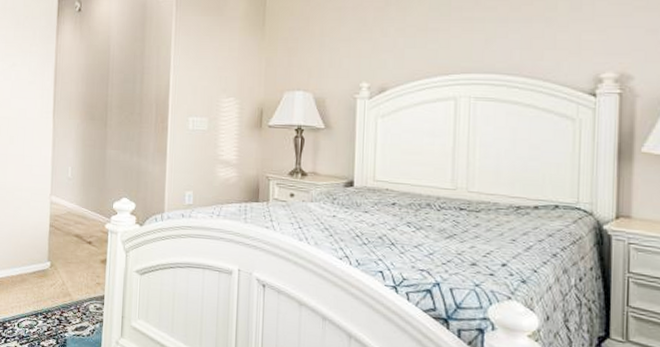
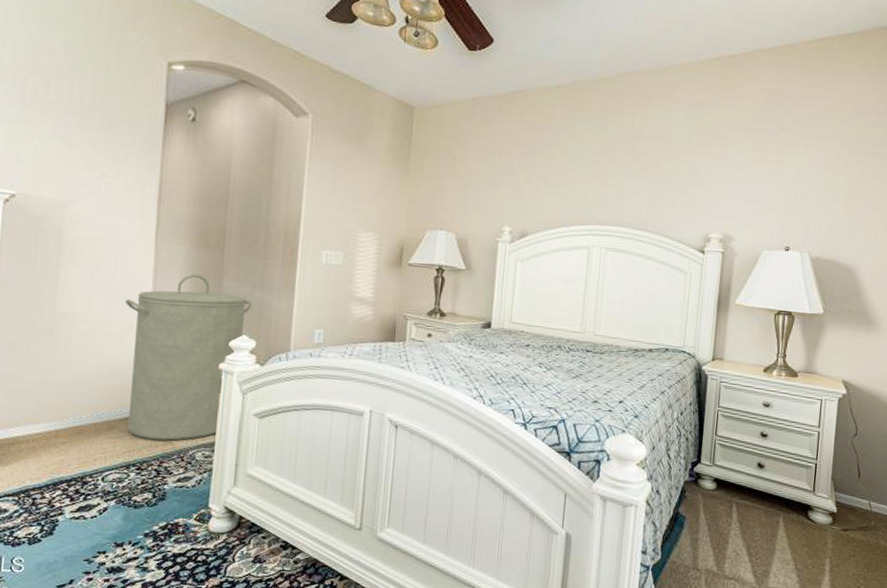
laundry hamper: none [32,144,131,294] -> present [125,273,252,441]

